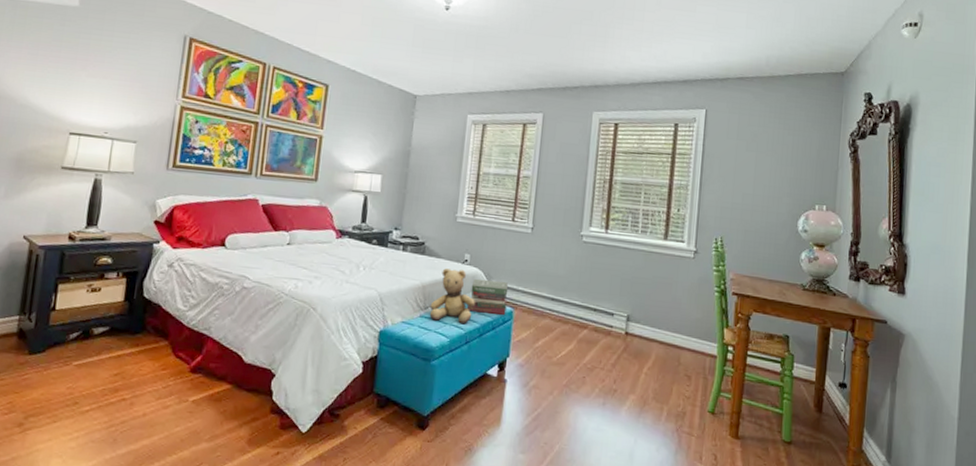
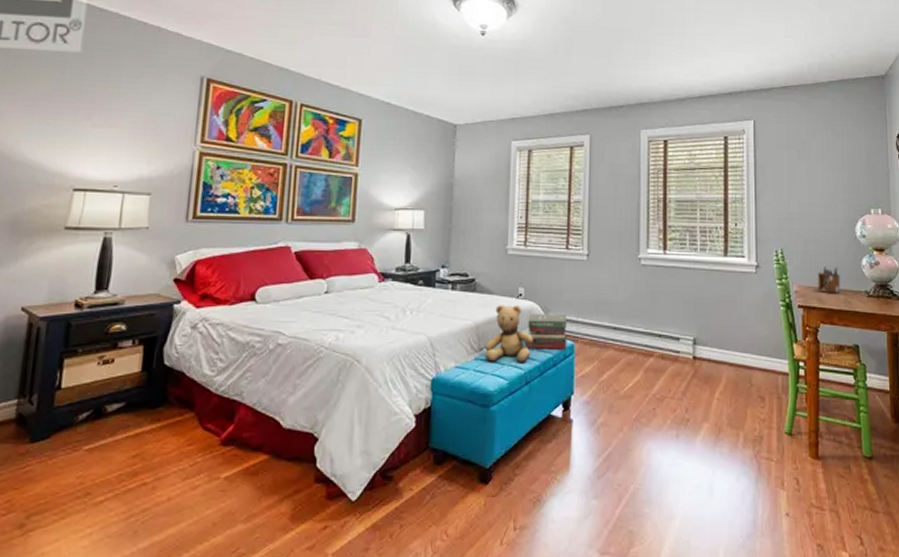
desk organizer: none [753,257,778,285] -> present [817,267,841,294]

